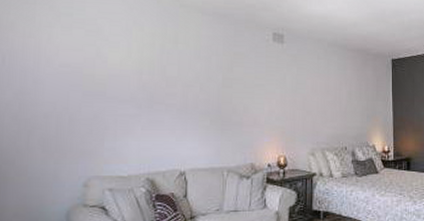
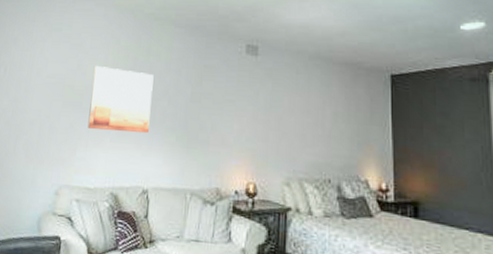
wall art: none [114,53,183,118] -> present [87,65,154,133]

